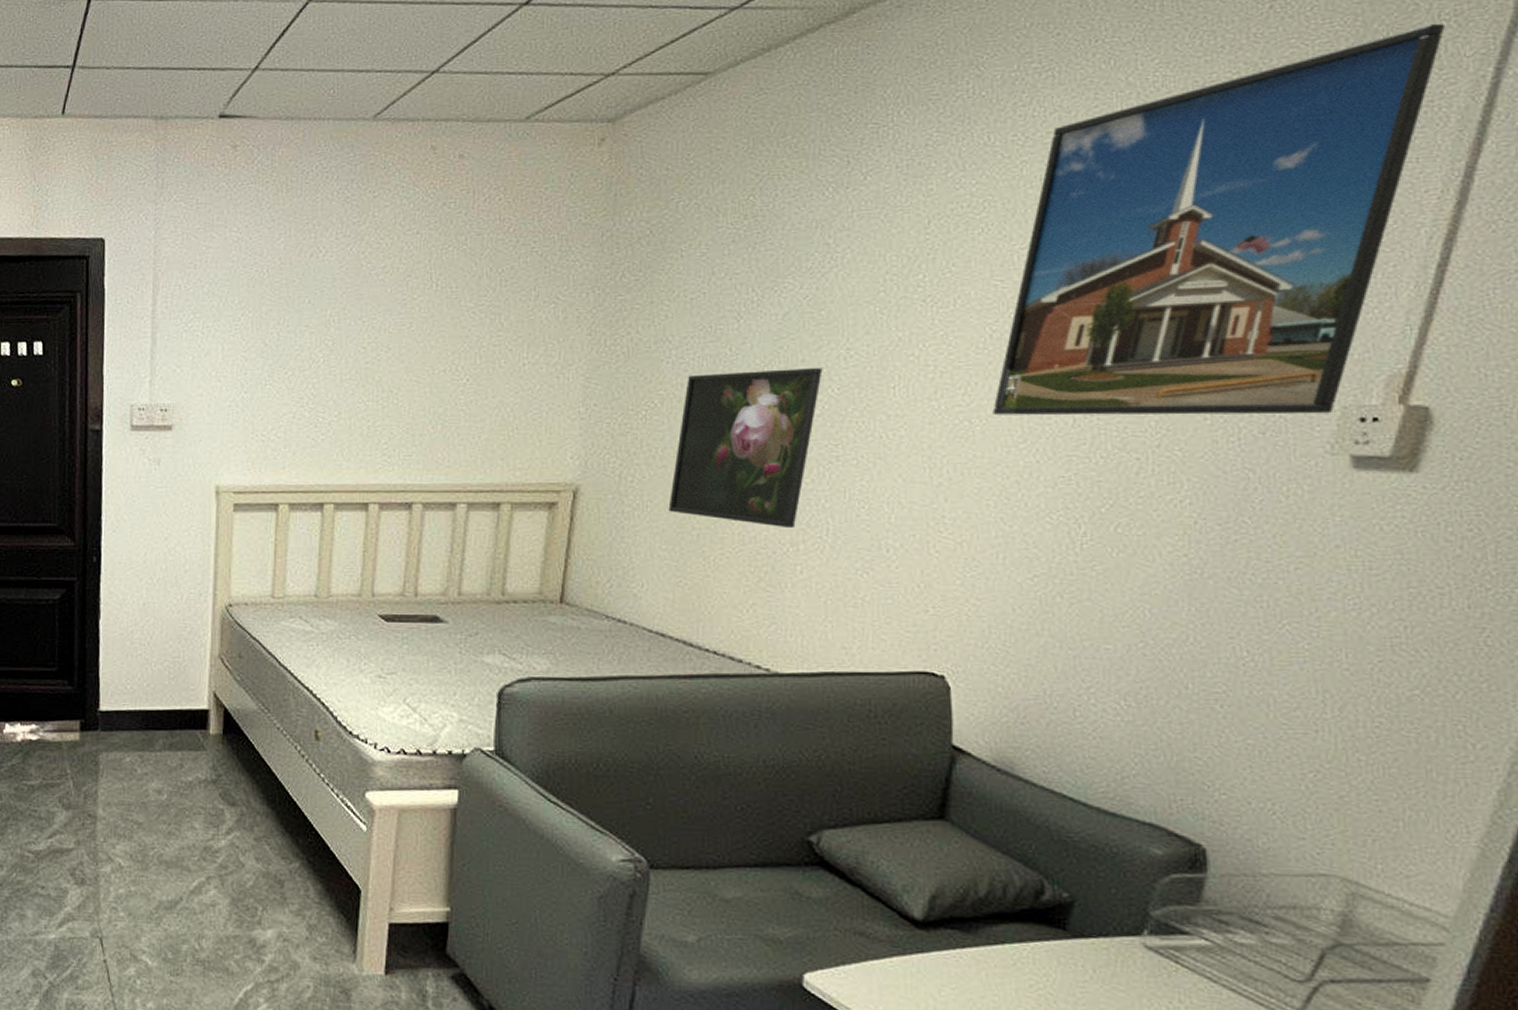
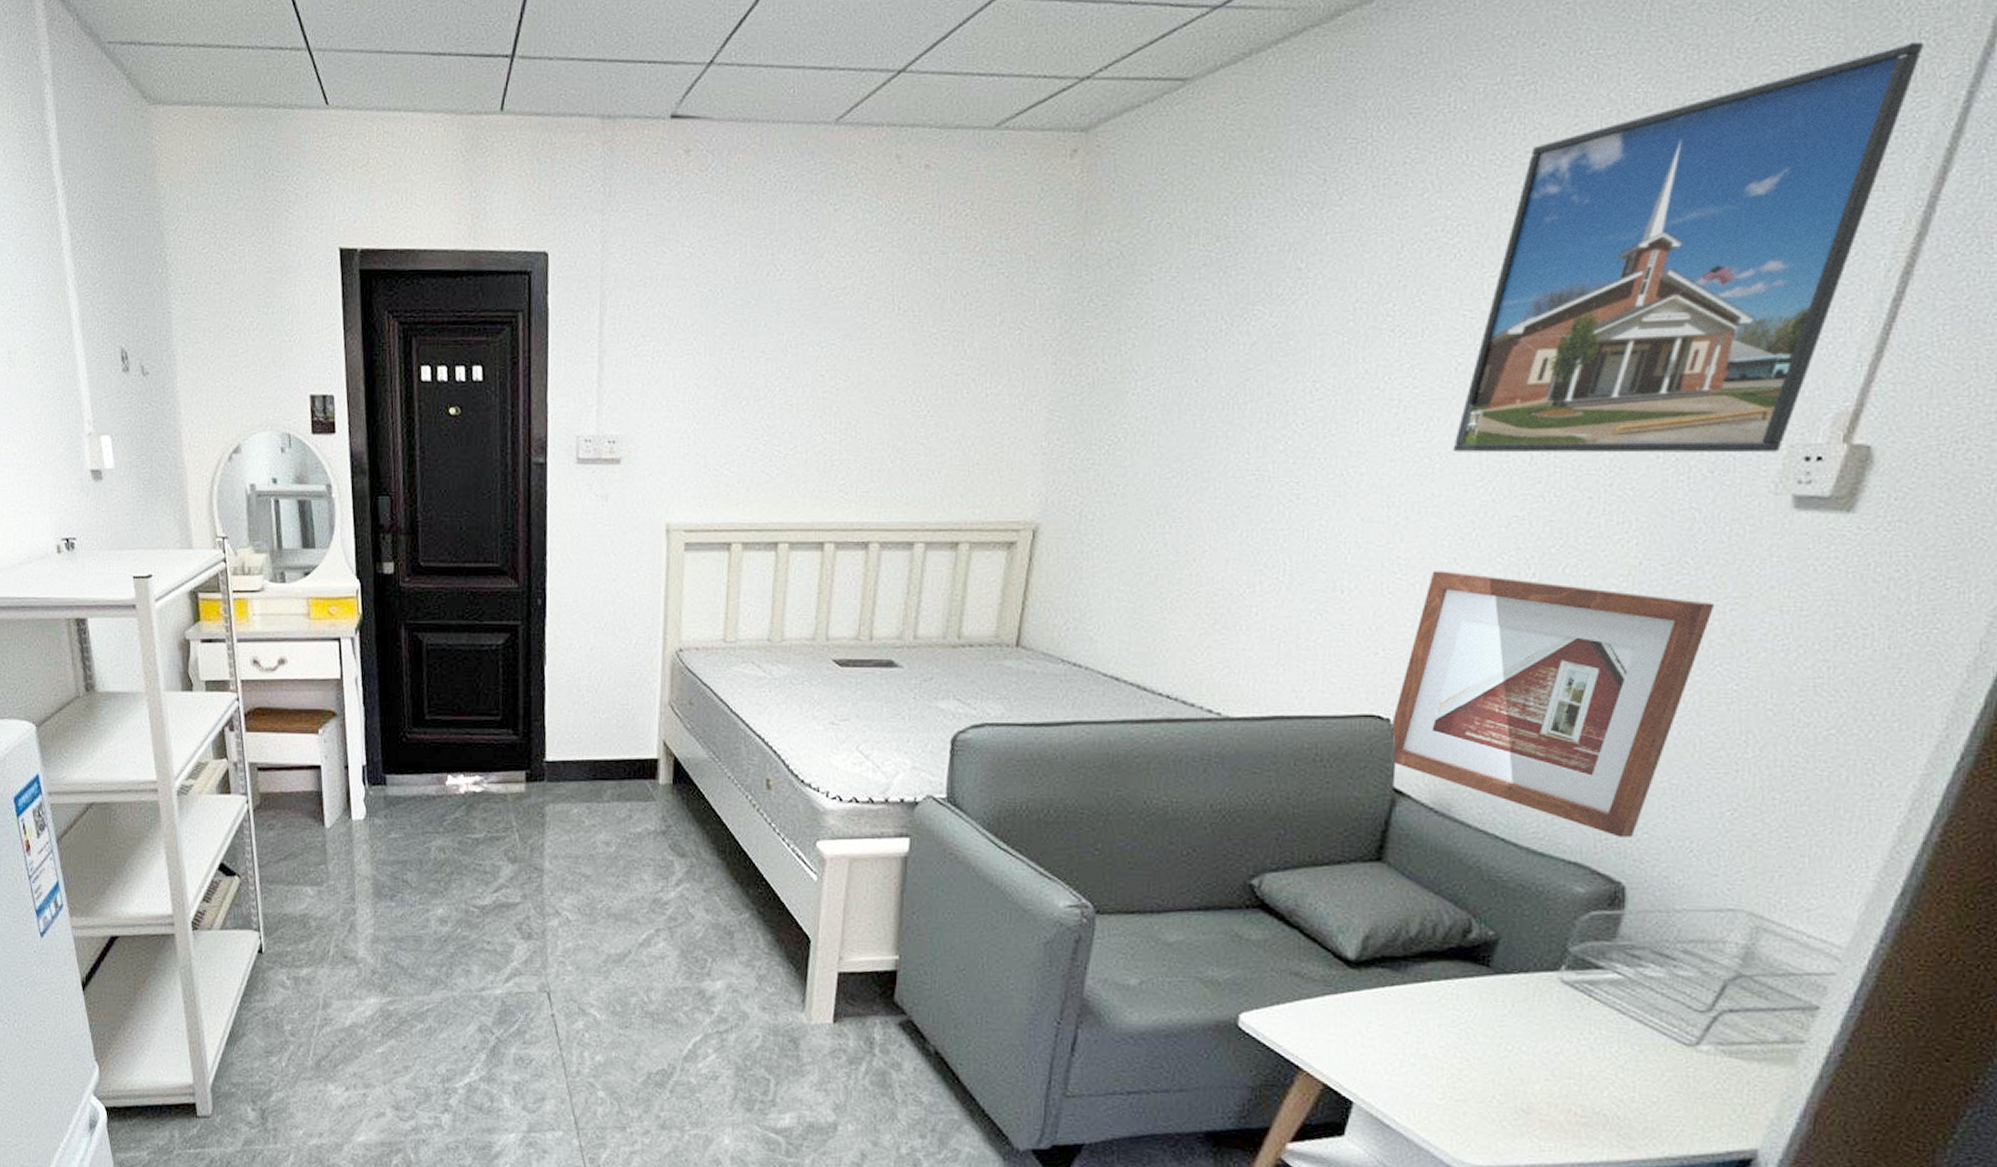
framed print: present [668,368,823,529] -> none [1127,401,1288,569]
picture frame: none [945,530,1278,798] -> present [1390,571,1715,837]

